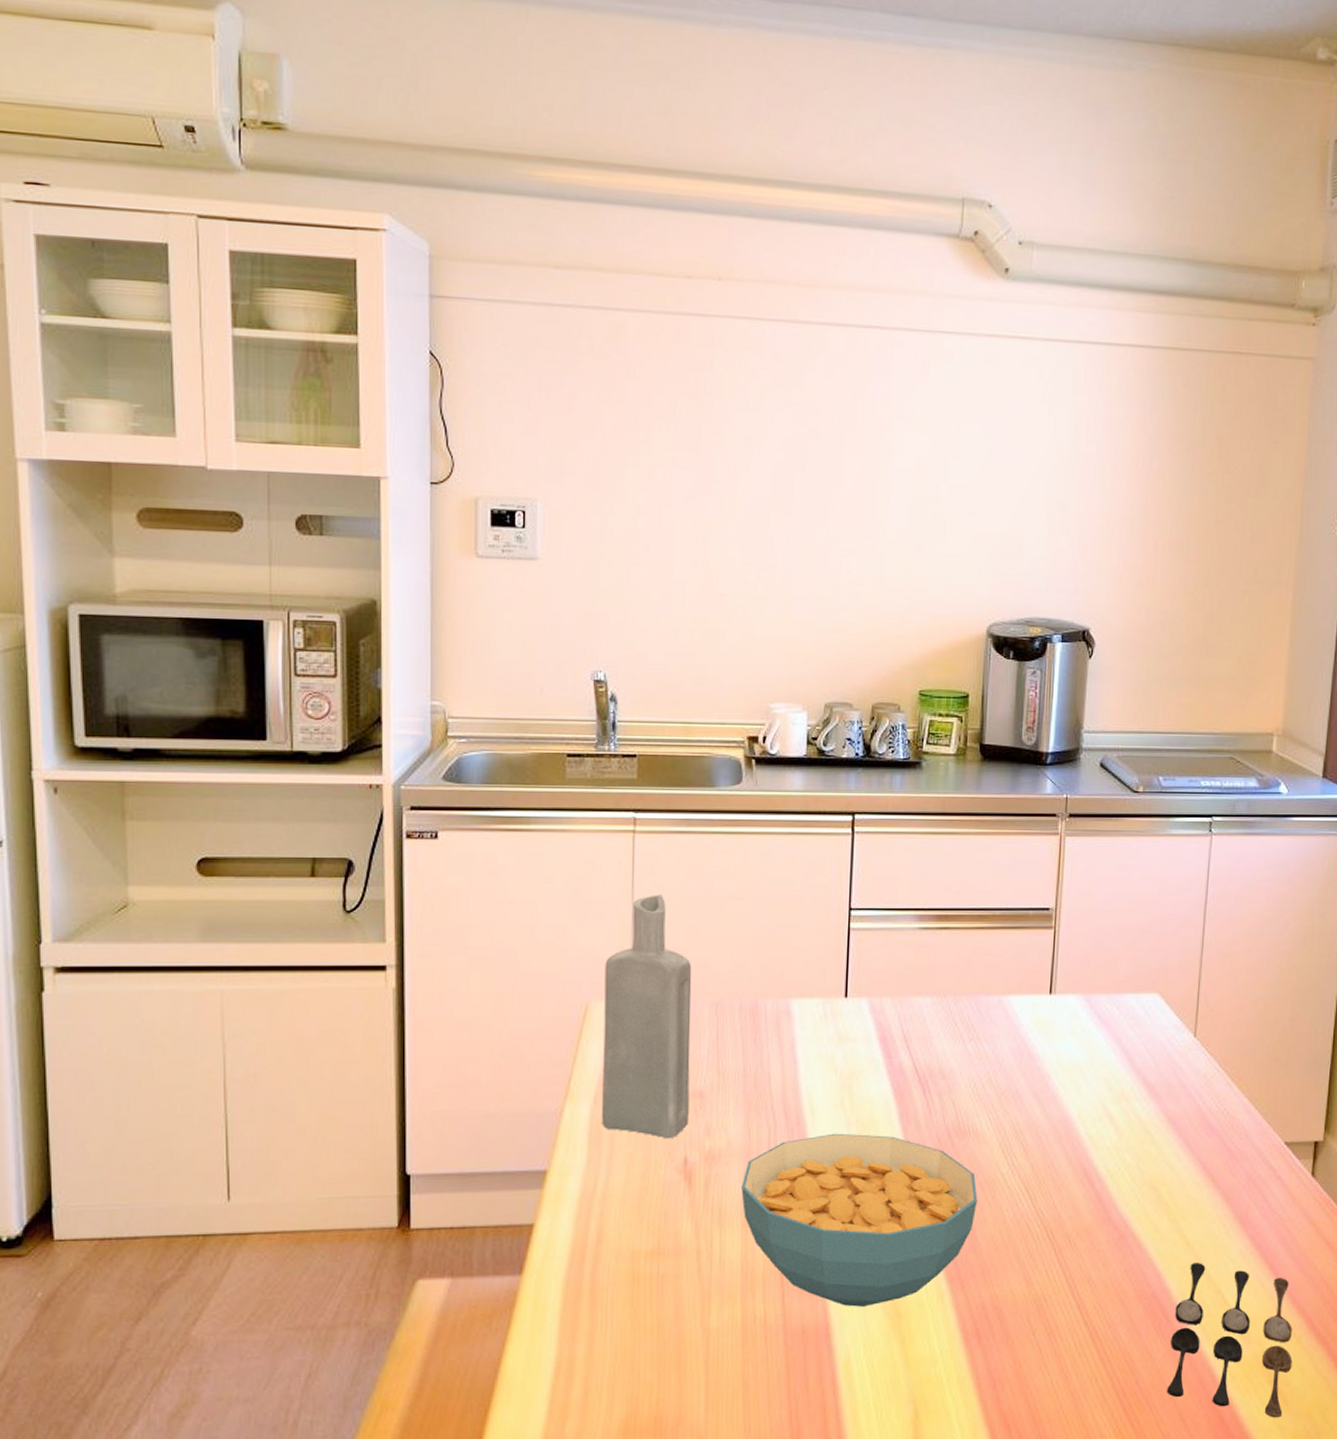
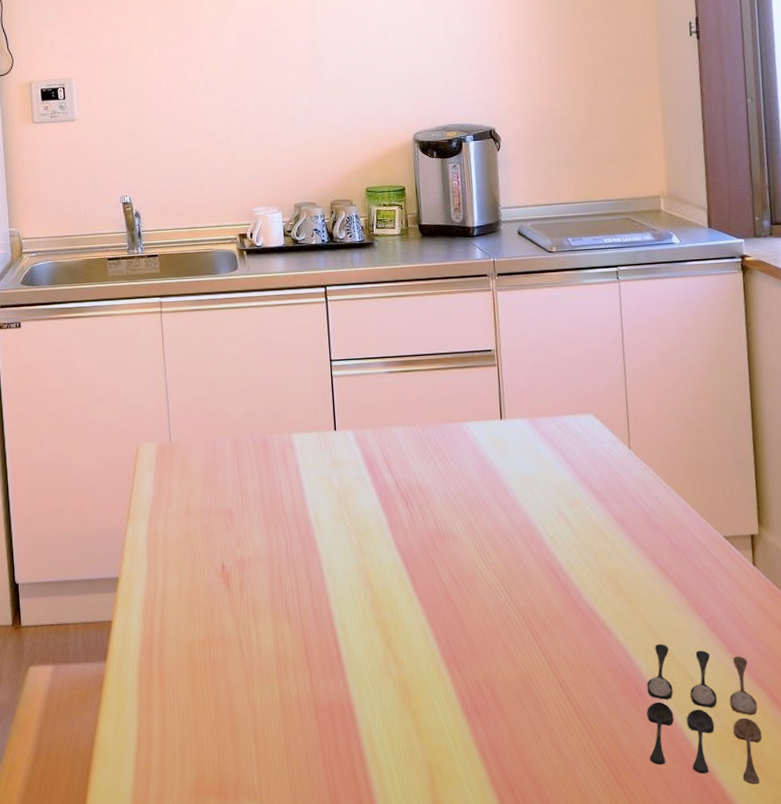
bottle: present [602,894,692,1139] -> none [148,358,223,550]
cereal bowl: present [741,1133,978,1307] -> none [268,540,462,686]

